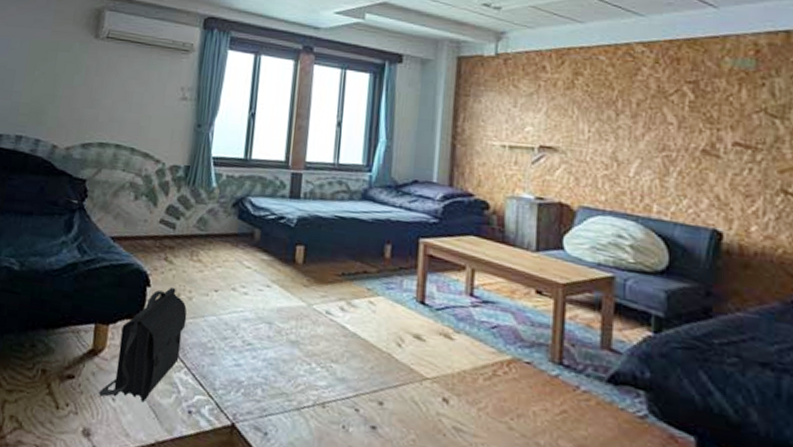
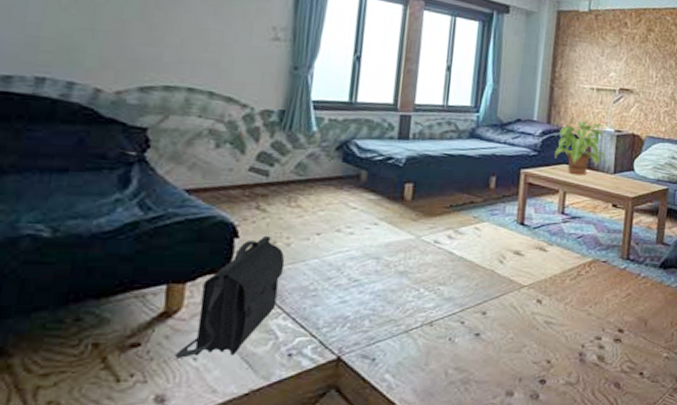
plant: none [459,184,526,251] -> present [554,121,607,175]

